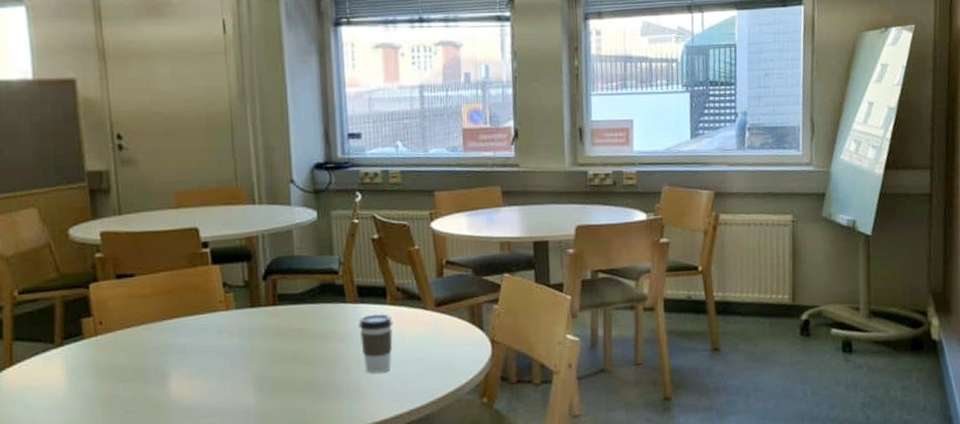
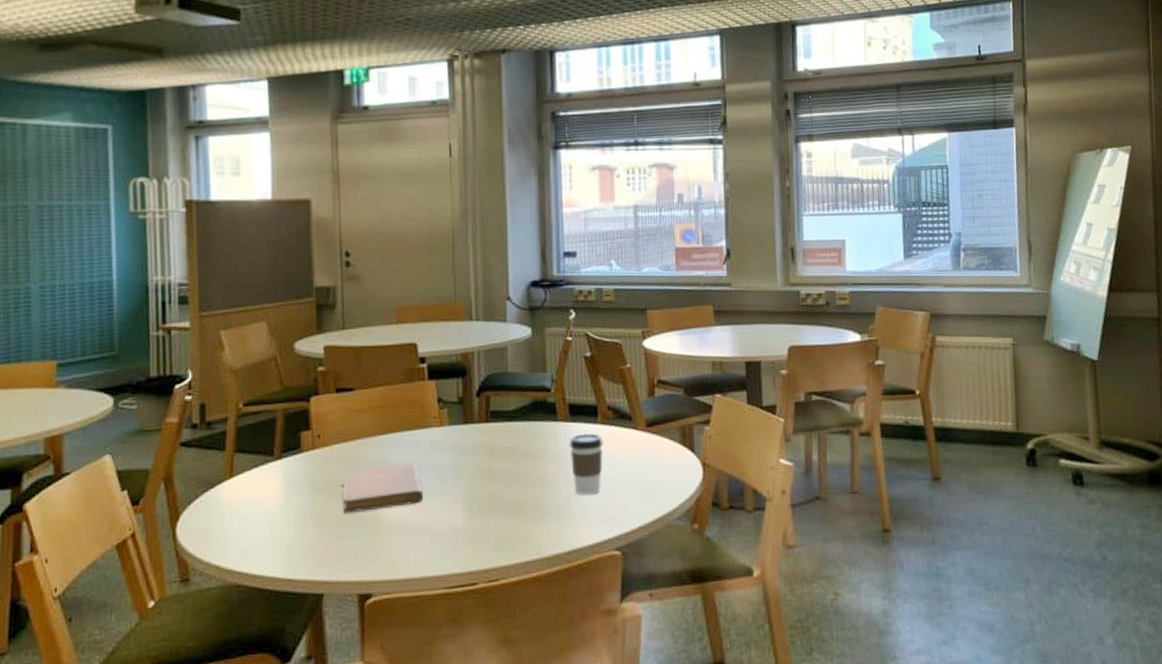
notebook: none [129,347,213,398] -> present [342,463,424,514]

